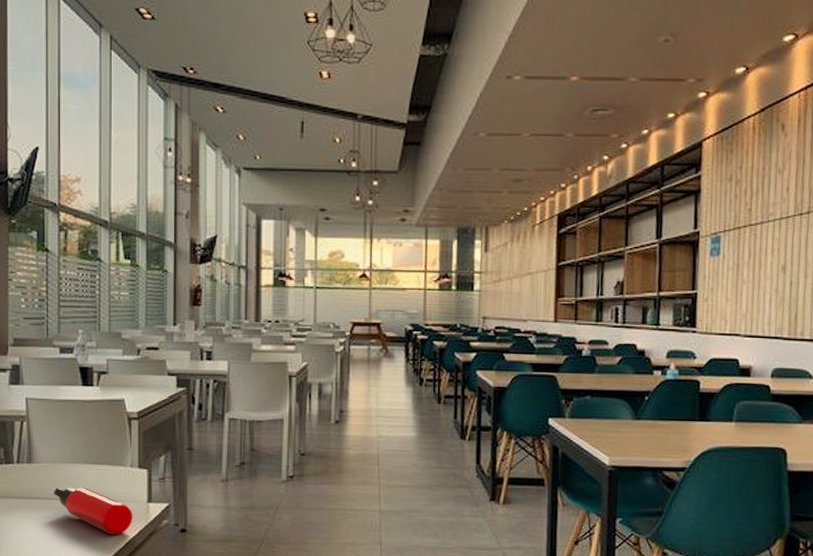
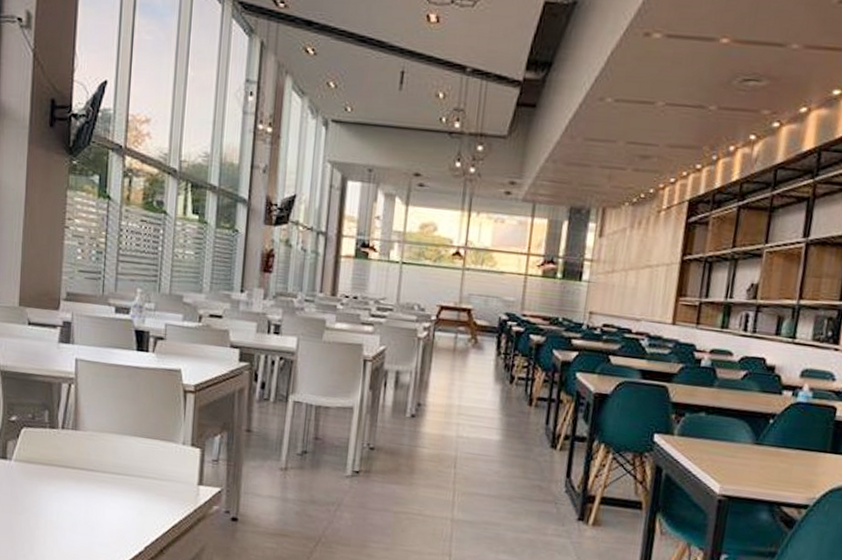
water bottle: present [53,487,133,536] -> none [98,459,182,517]

